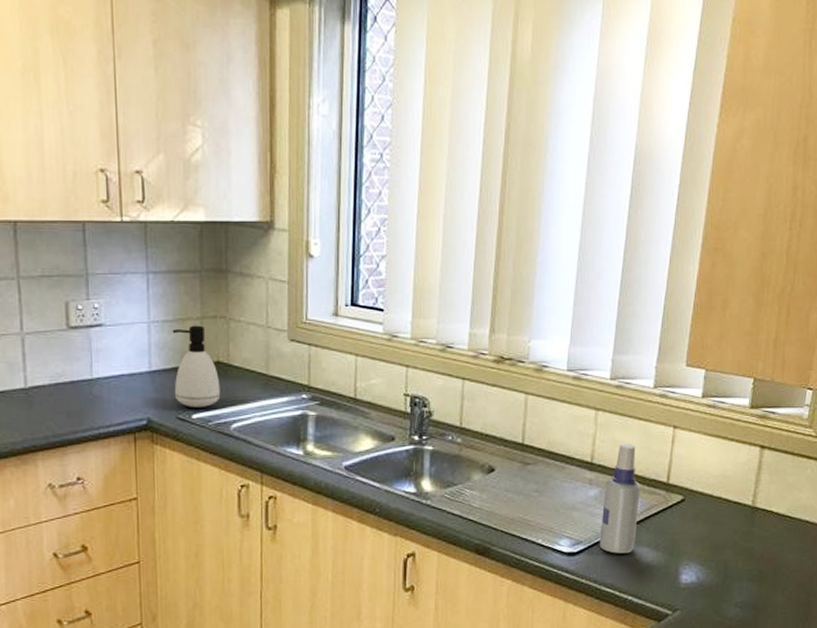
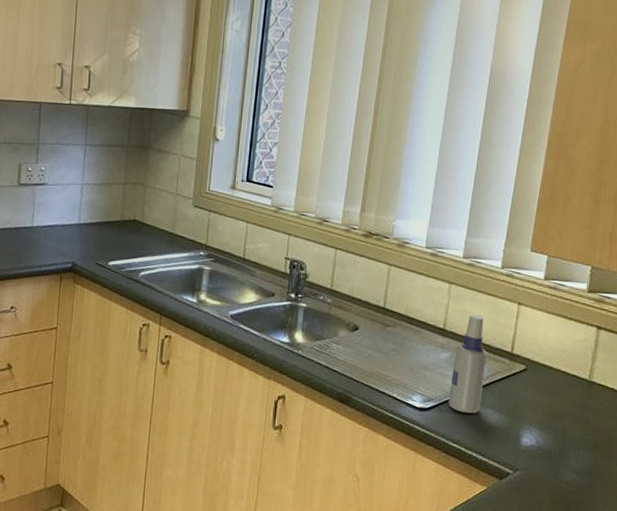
soap dispenser: present [172,325,221,407] -> none [96,189,134,256]

